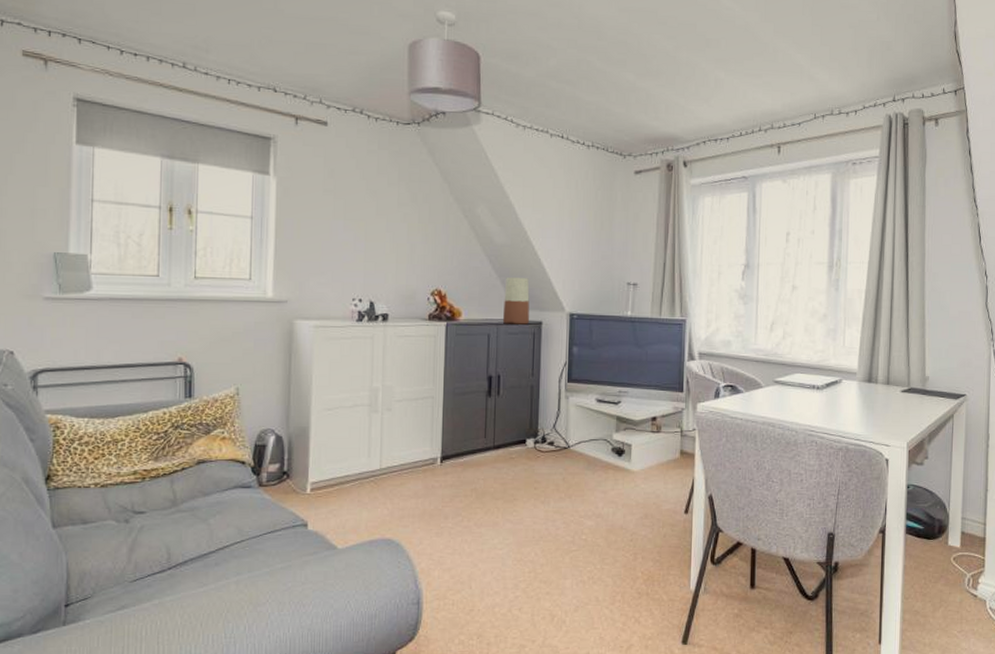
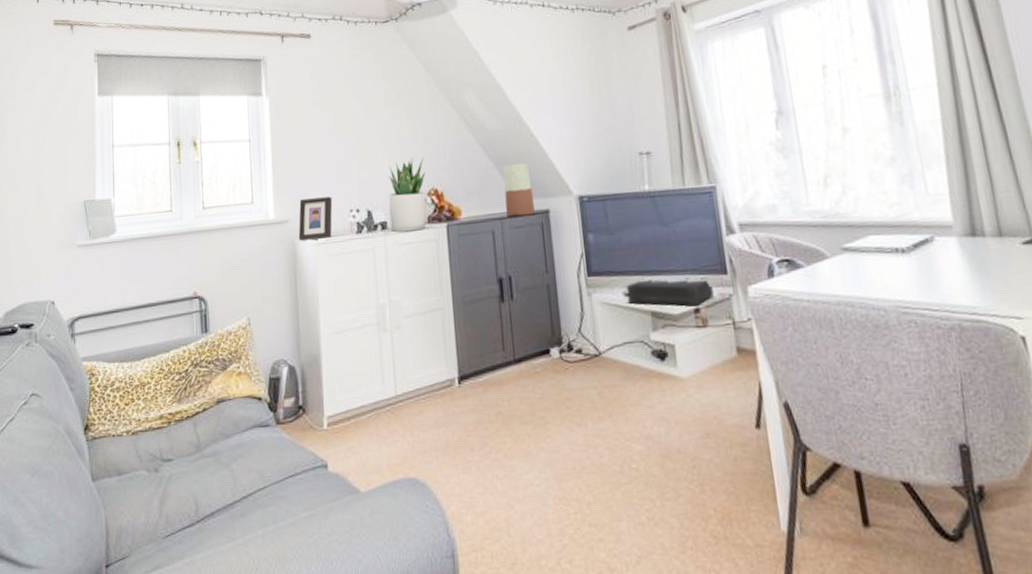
picture frame: none [296,283,335,322] -> present [298,196,333,241]
planter: none [391,258,431,326] -> present [388,157,427,232]
game console: none [599,389,670,415] -> present [627,277,714,307]

